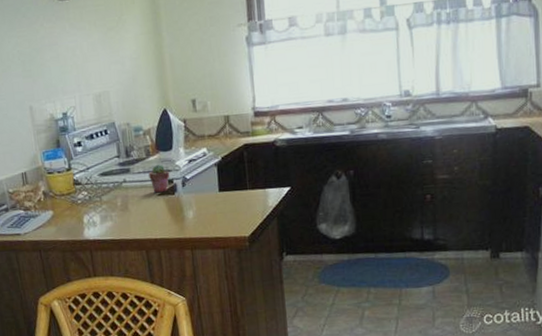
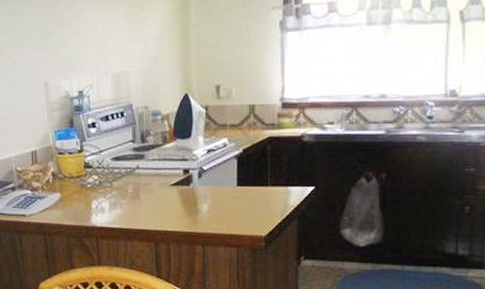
potted succulent: present [149,164,170,193] -> none [164,152,186,183]

